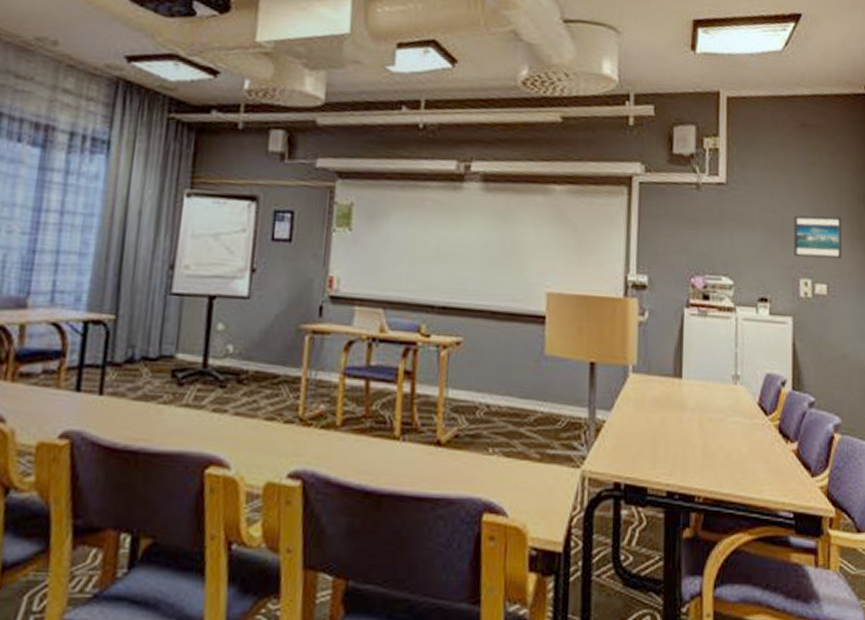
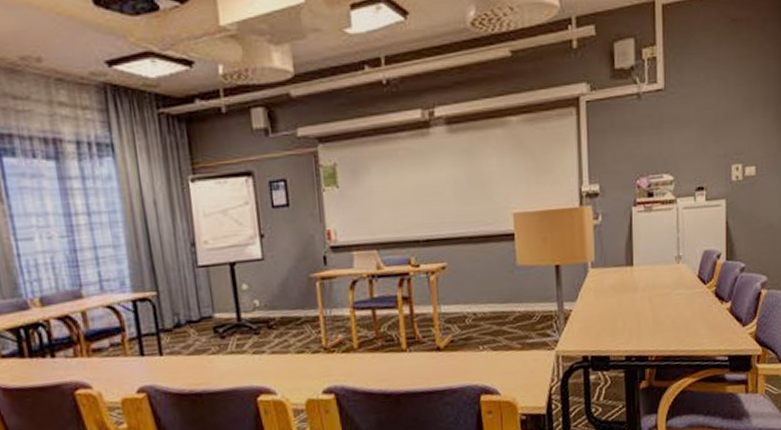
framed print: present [793,215,842,259] -> none [726,103,769,146]

